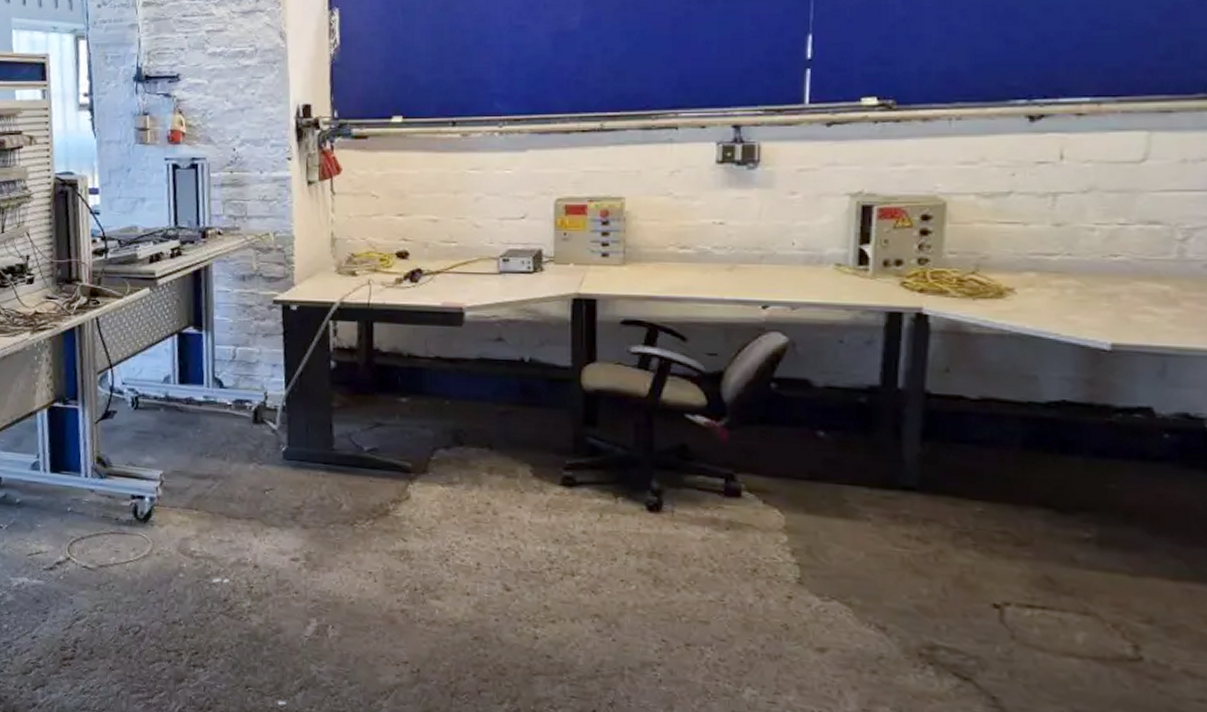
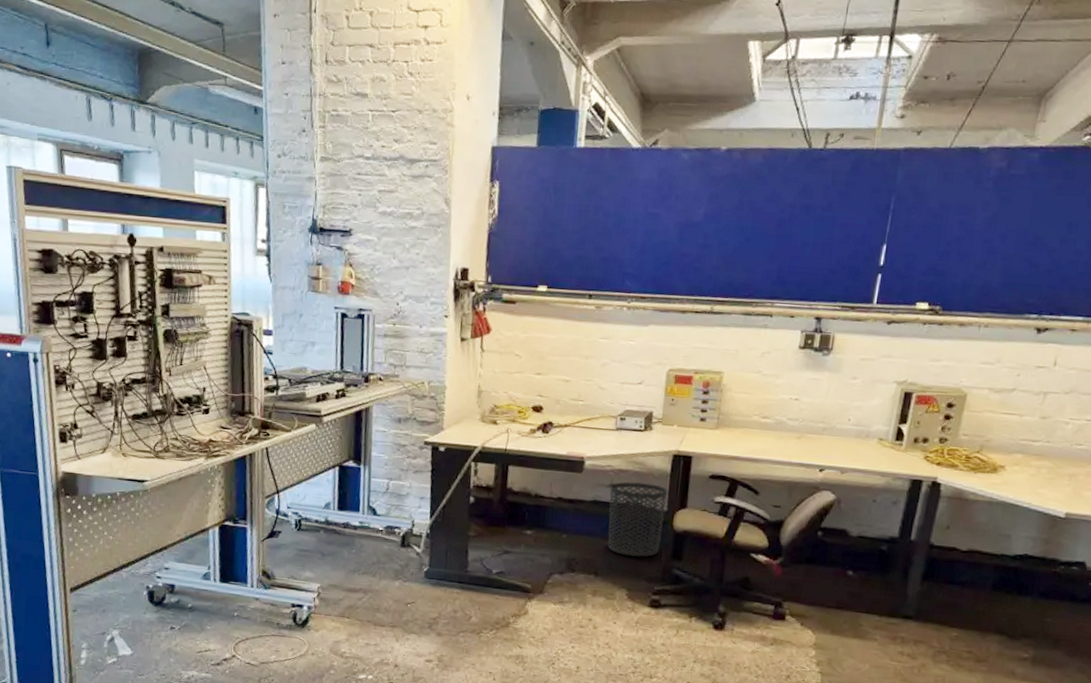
waste bin: none [498,334,570,424] -> present [608,482,668,557]

